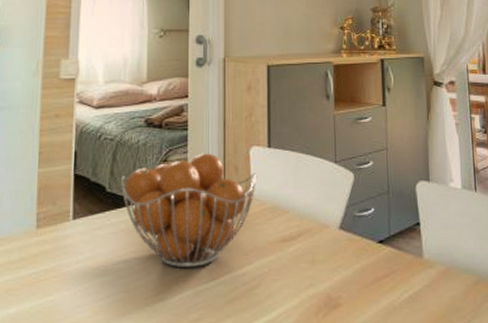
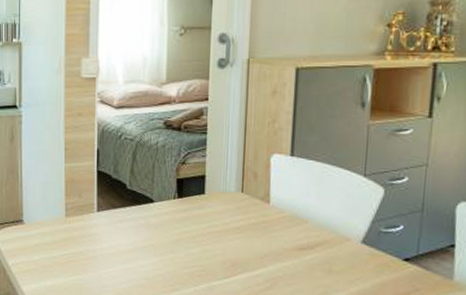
fruit basket: present [121,153,258,267] -> none [141,158,278,265]

